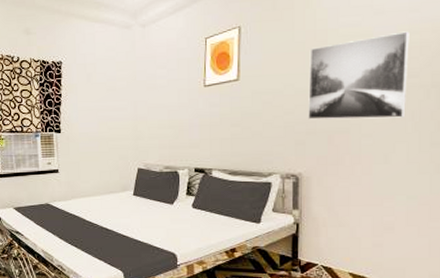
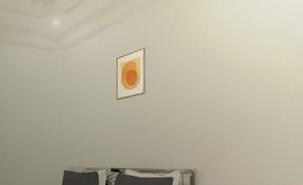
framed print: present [308,31,409,120] -> none [201,50,278,125]

